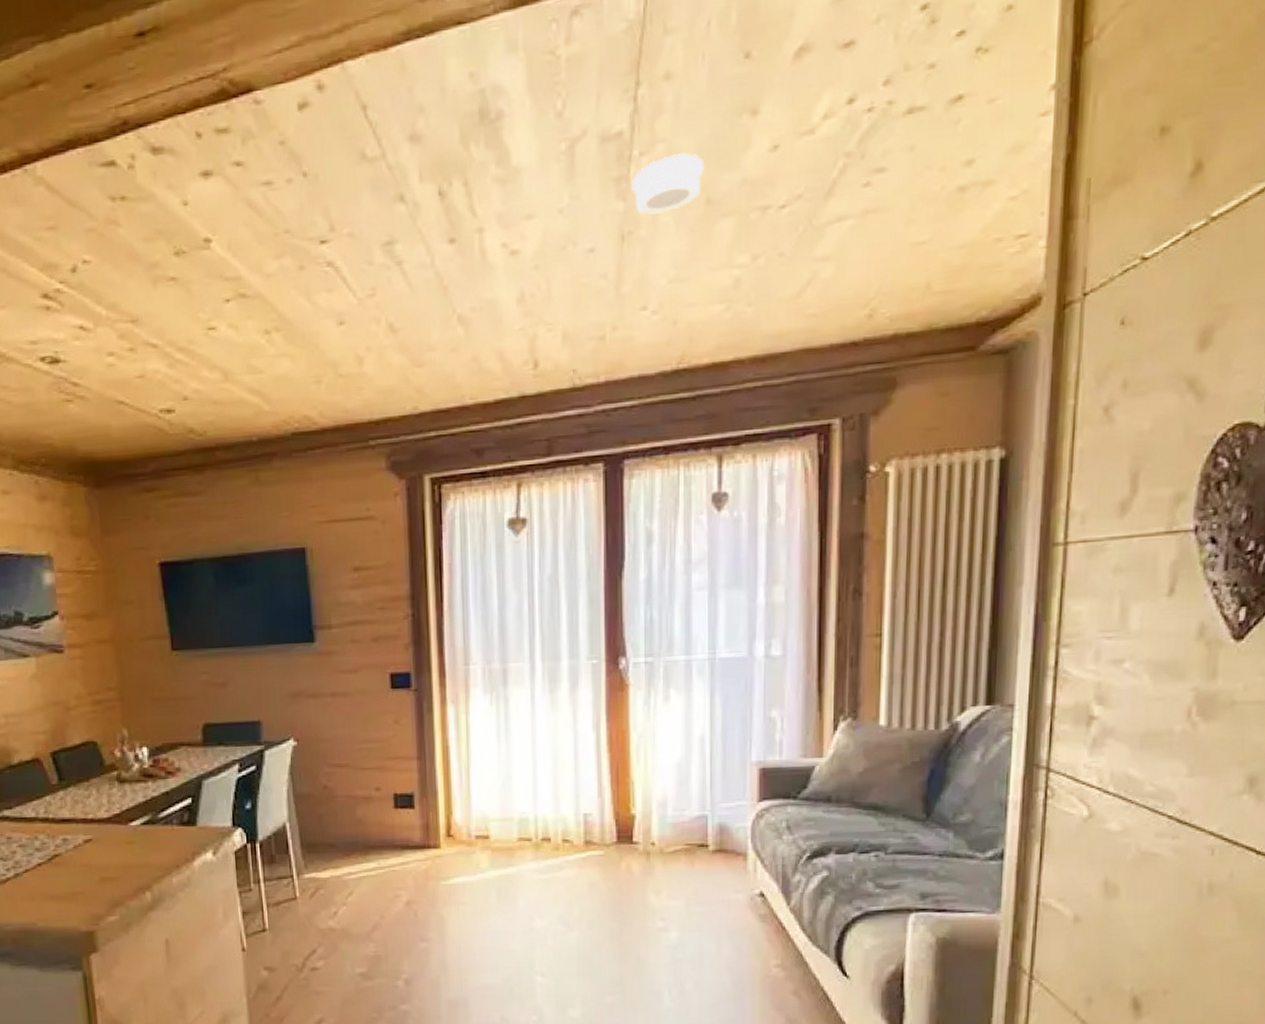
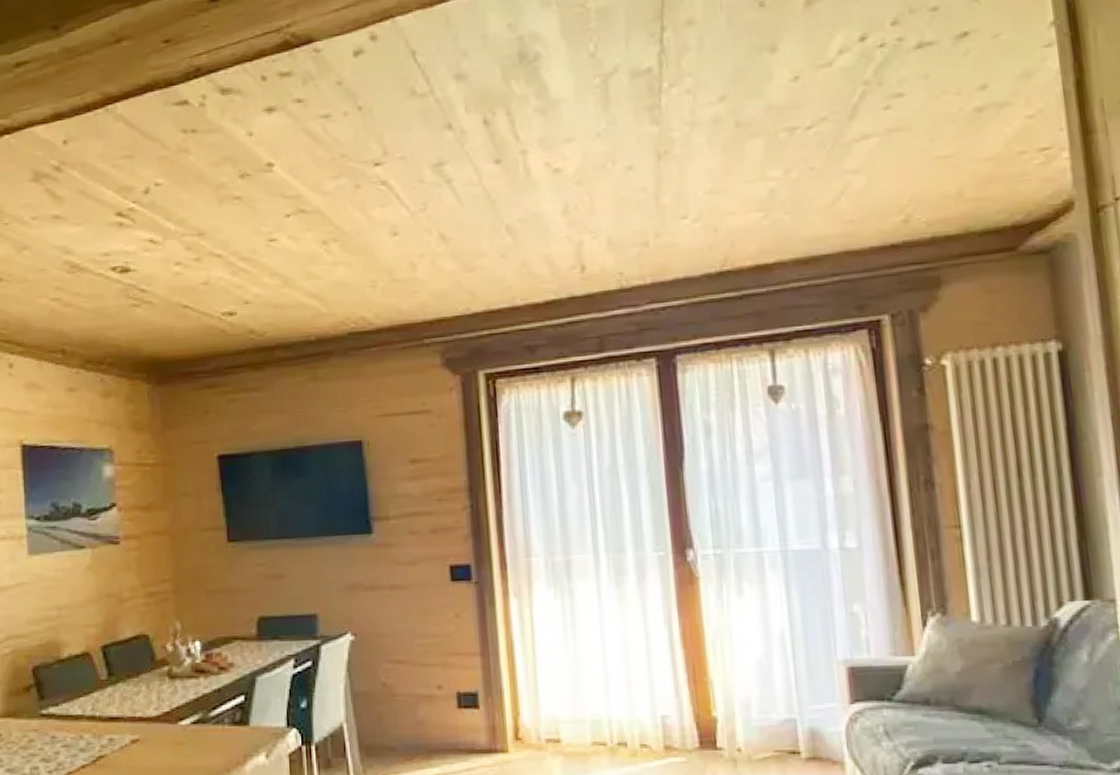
smoke detector: present [632,152,705,214] -> none [663,84,731,136]

